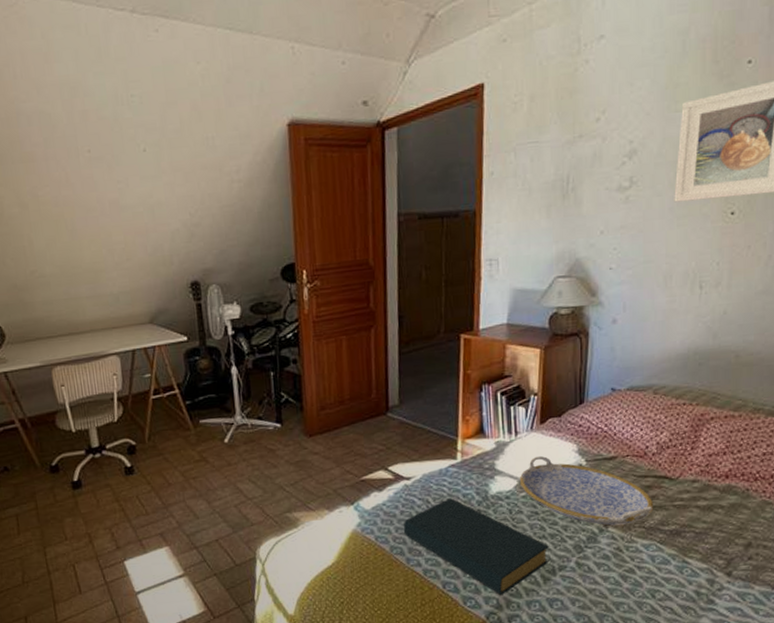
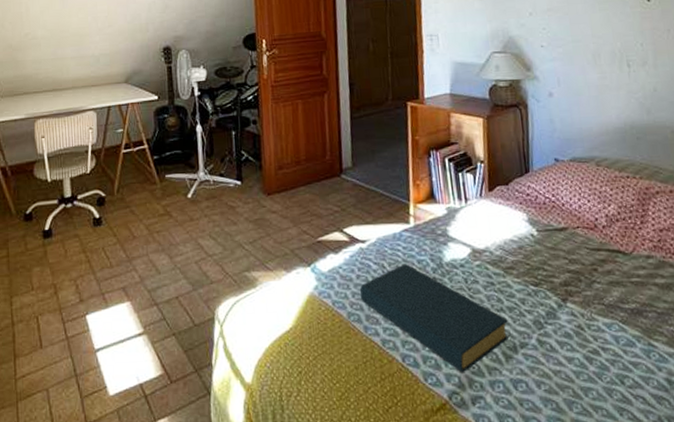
serving tray: present [519,455,654,525] -> none [472,223,611,301]

